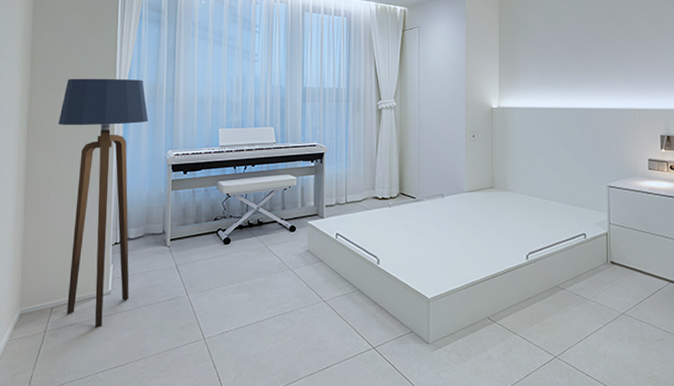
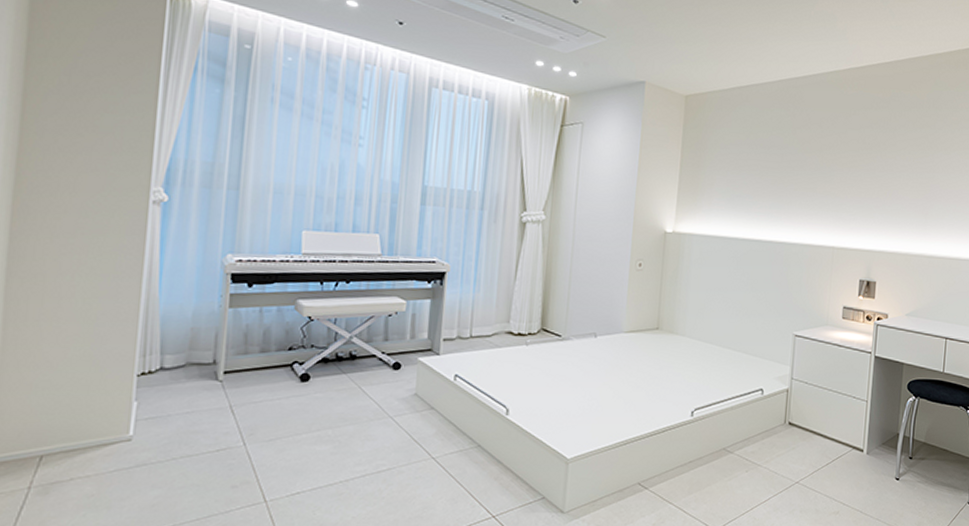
floor lamp: present [59,78,149,328] -> none [62,144,200,484]

